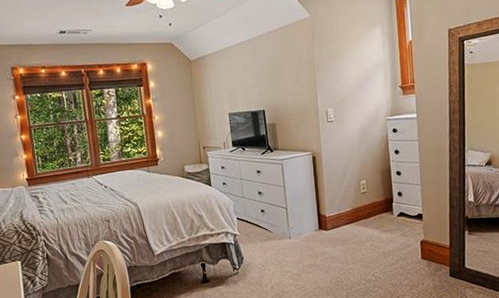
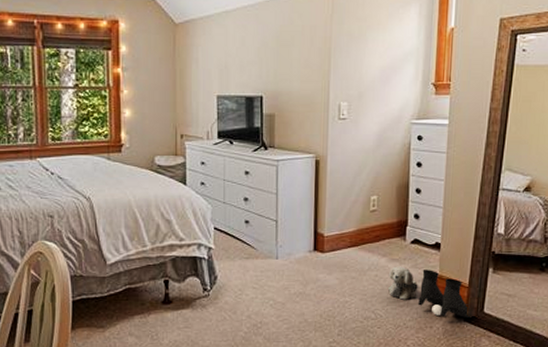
plush toy: none [383,235,408,263] -> present [388,266,418,300]
boots: none [409,236,457,274] -> present [418,270,473,318]

